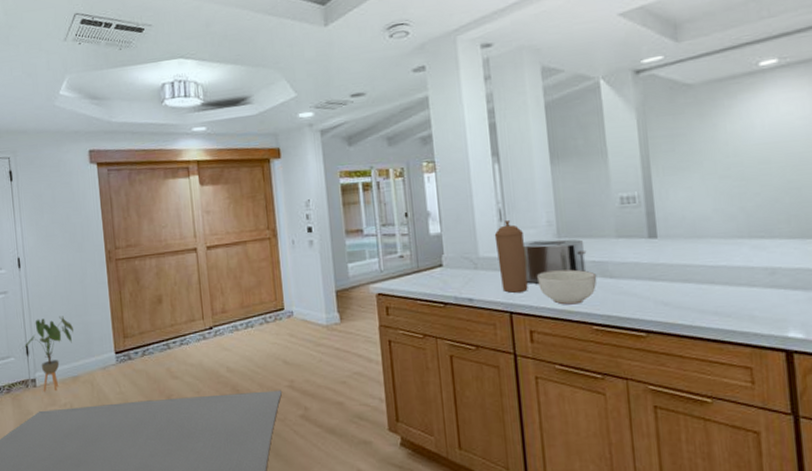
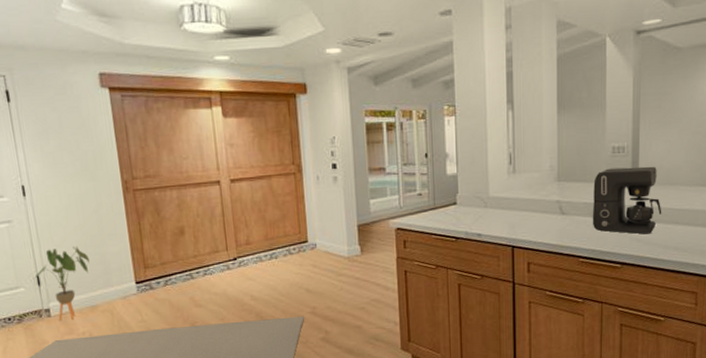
canister: present [494,220,528,293] -> none [504,164,530,229]
toaster: present [522,239,587,284] -> none [527,182,580,222]
bowl: present [536,269,597,305] -> none [537,209,587,240]
coffee maker: none [601,217,692,297] -> present [592,166,662,234]

